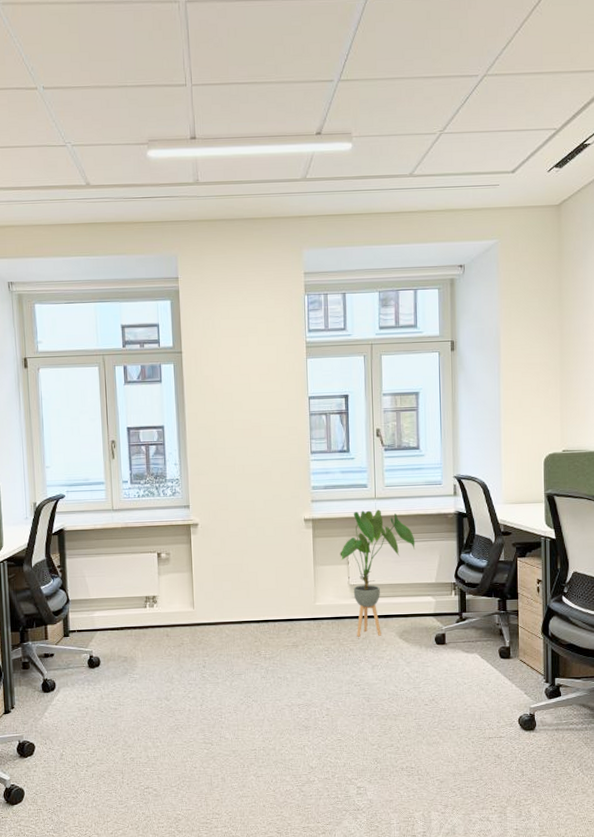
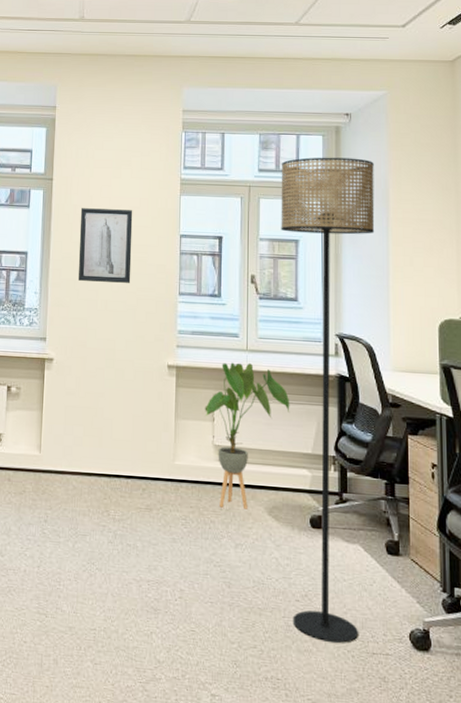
wall art: none [211,376,265,449] -> present [77,208,133,283]
floor lamp: none [400,309,488,734] -> present [281,157,375,644]

